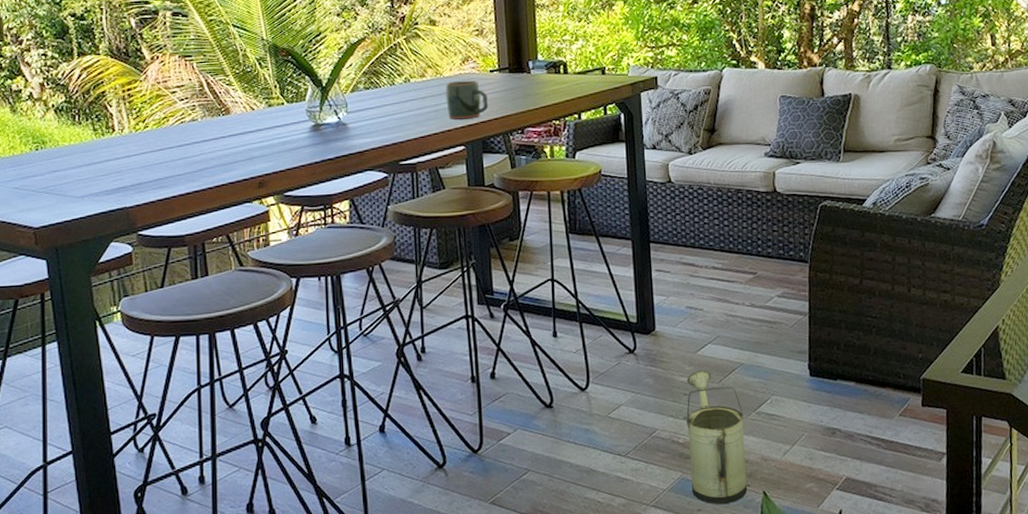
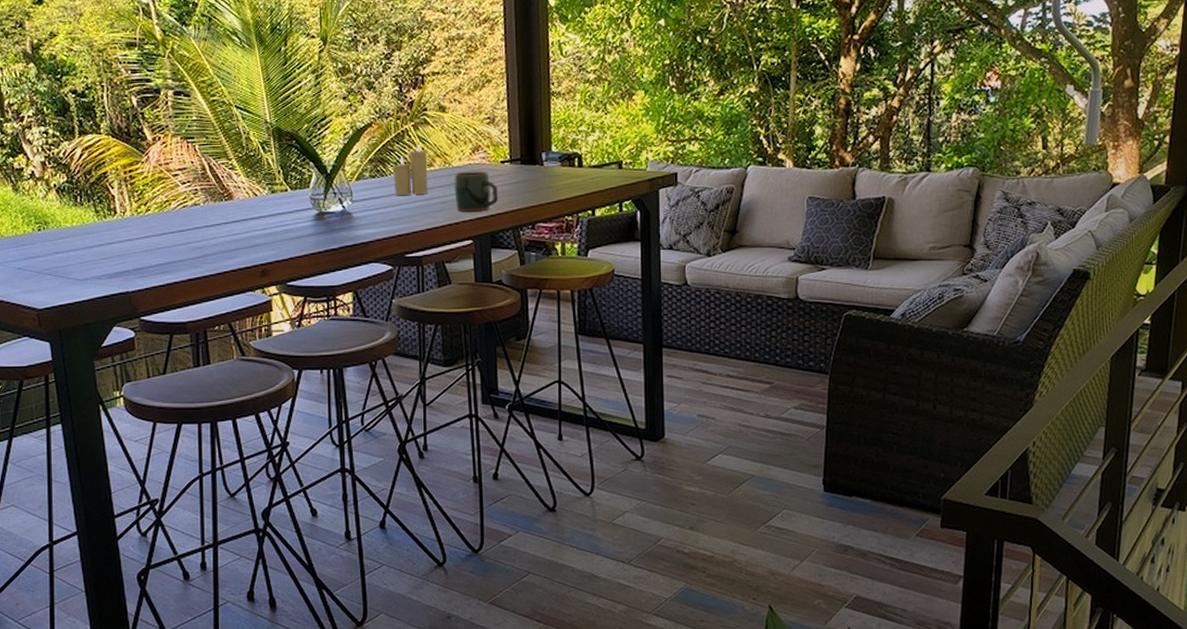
candle: none [387,56,421,105] -> present [393,144,428,195]
watering can: present [686,370,748,504] -> none [693,480,753,616]

